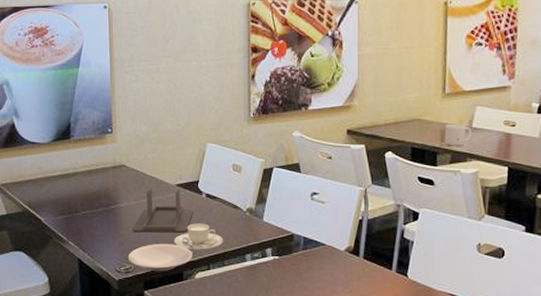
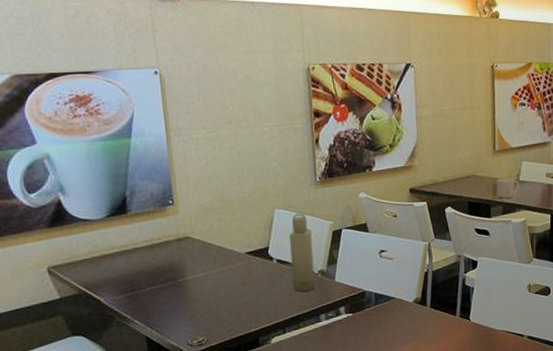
saucer: present [127,244,194,272] -> none [199,312,268,342]
napkin holder: present [132,188,194,232] -> none [202,255,266,303]
teacup: present [174,223,223,250] -> none [247,288,297,316]
bottle: none [220,148,243,229] -> present [289,213,315,292]

